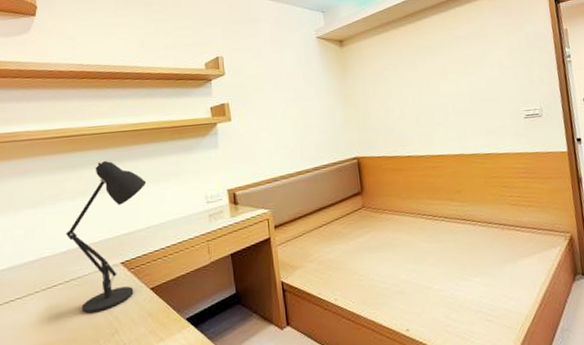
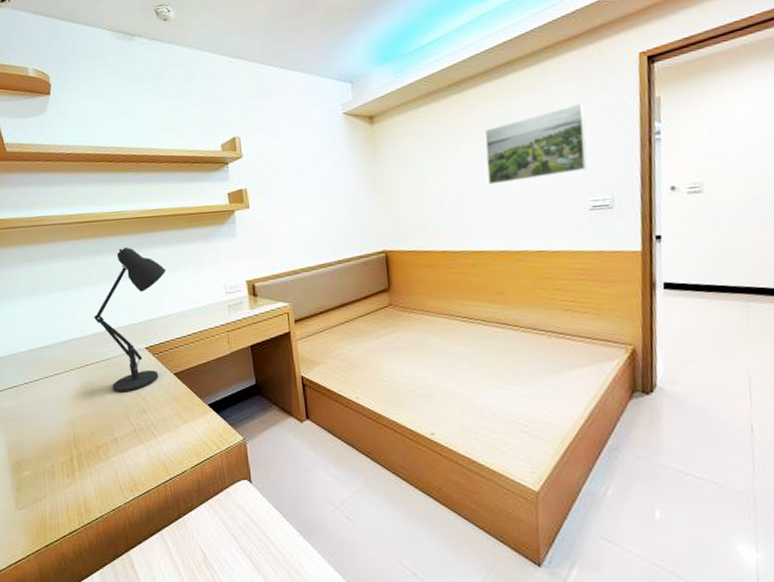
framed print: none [436,32,519,98] -> present [484,102,587,185]

